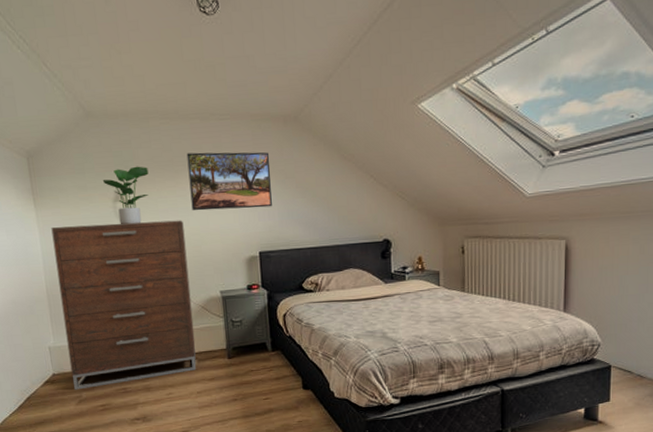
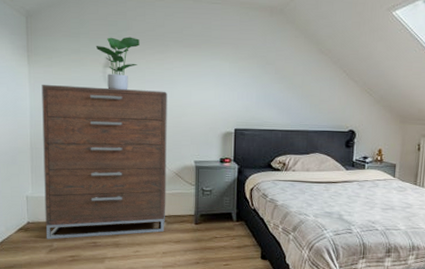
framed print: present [186,152,272,211] -> none [177,30,254,89]

